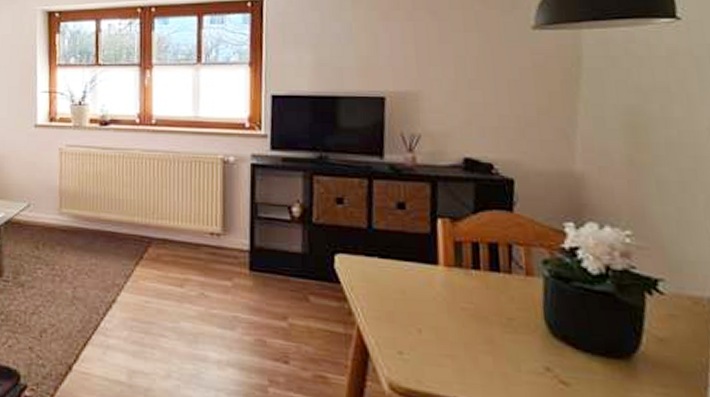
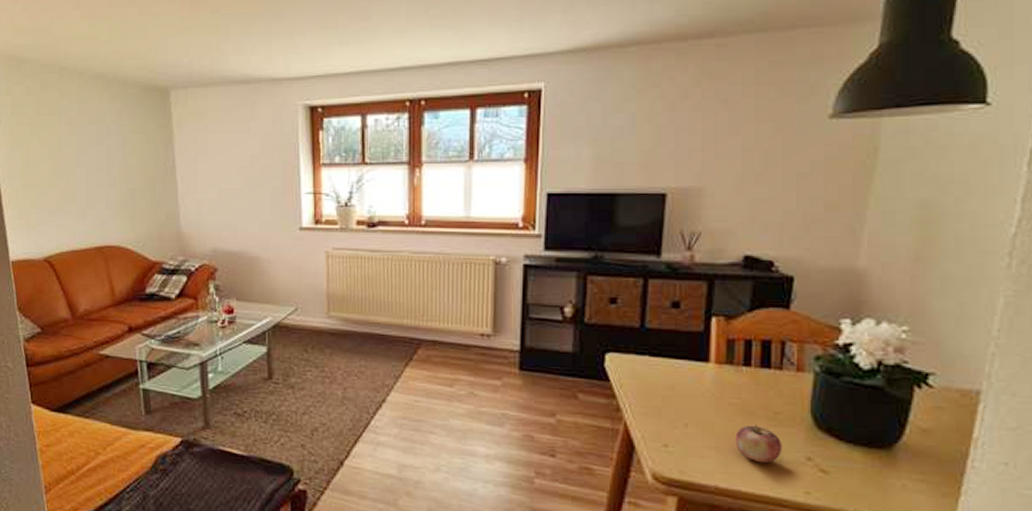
apple: none [470,331,520,374] -> present [735,425,783,464]

